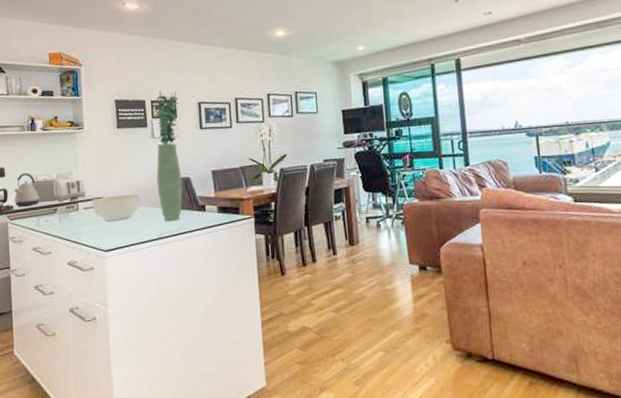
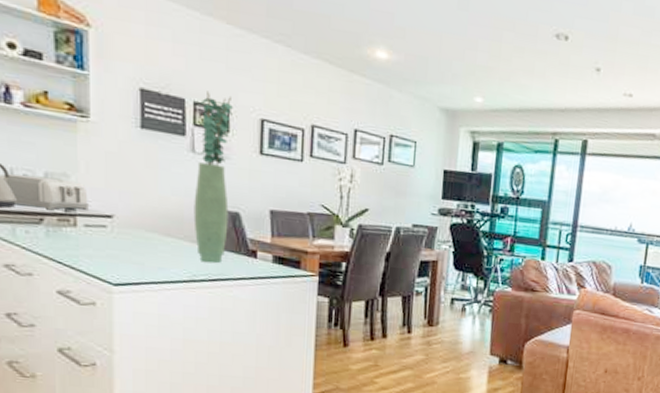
bowl: present [92,194,140,222] -> none [97,215,168,251]

